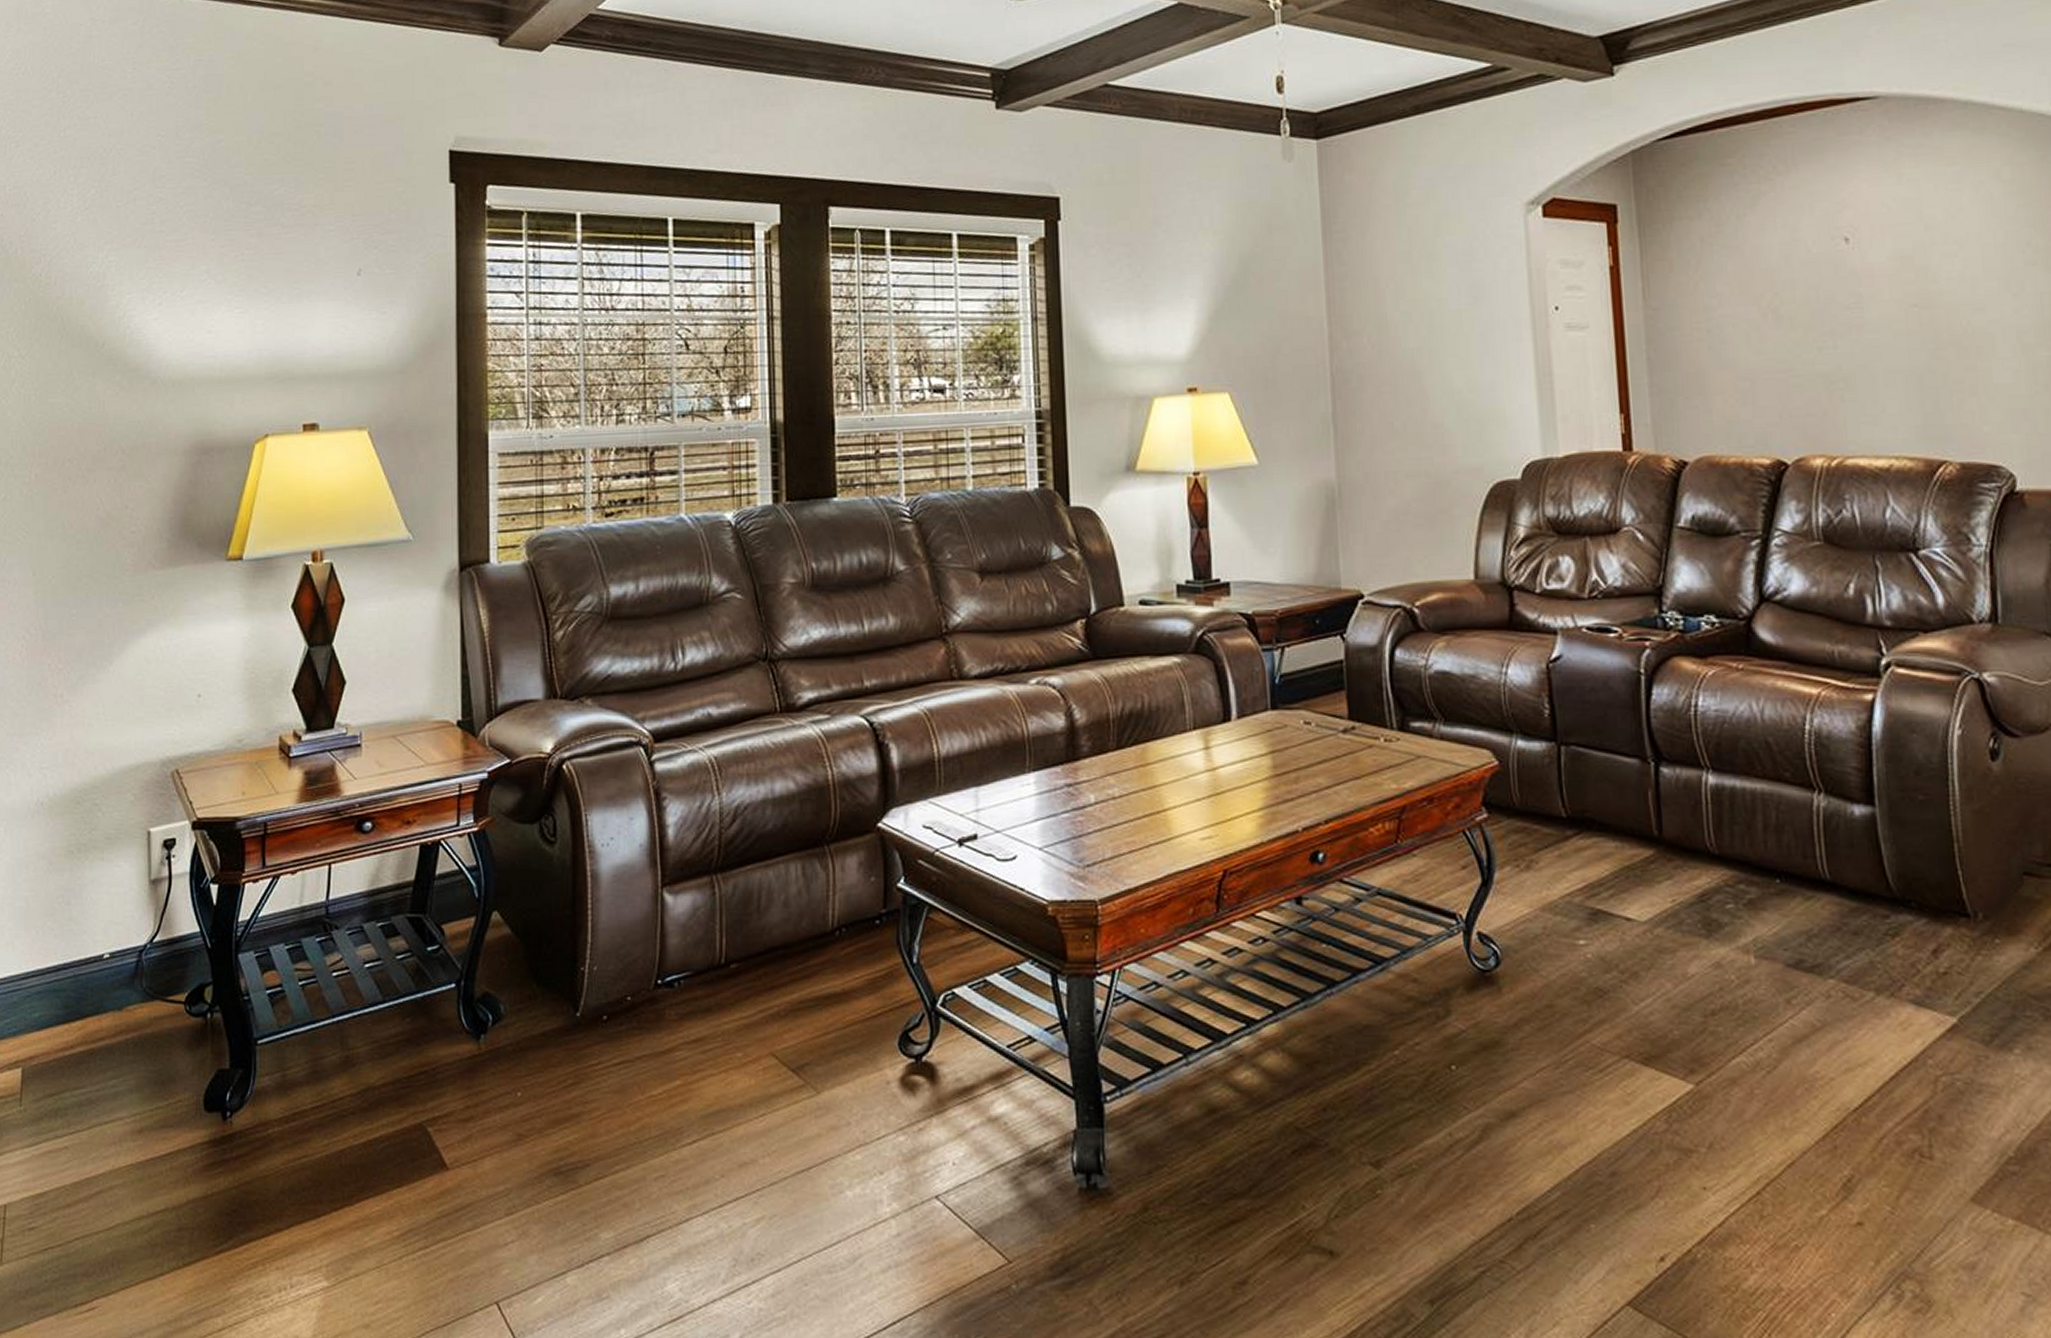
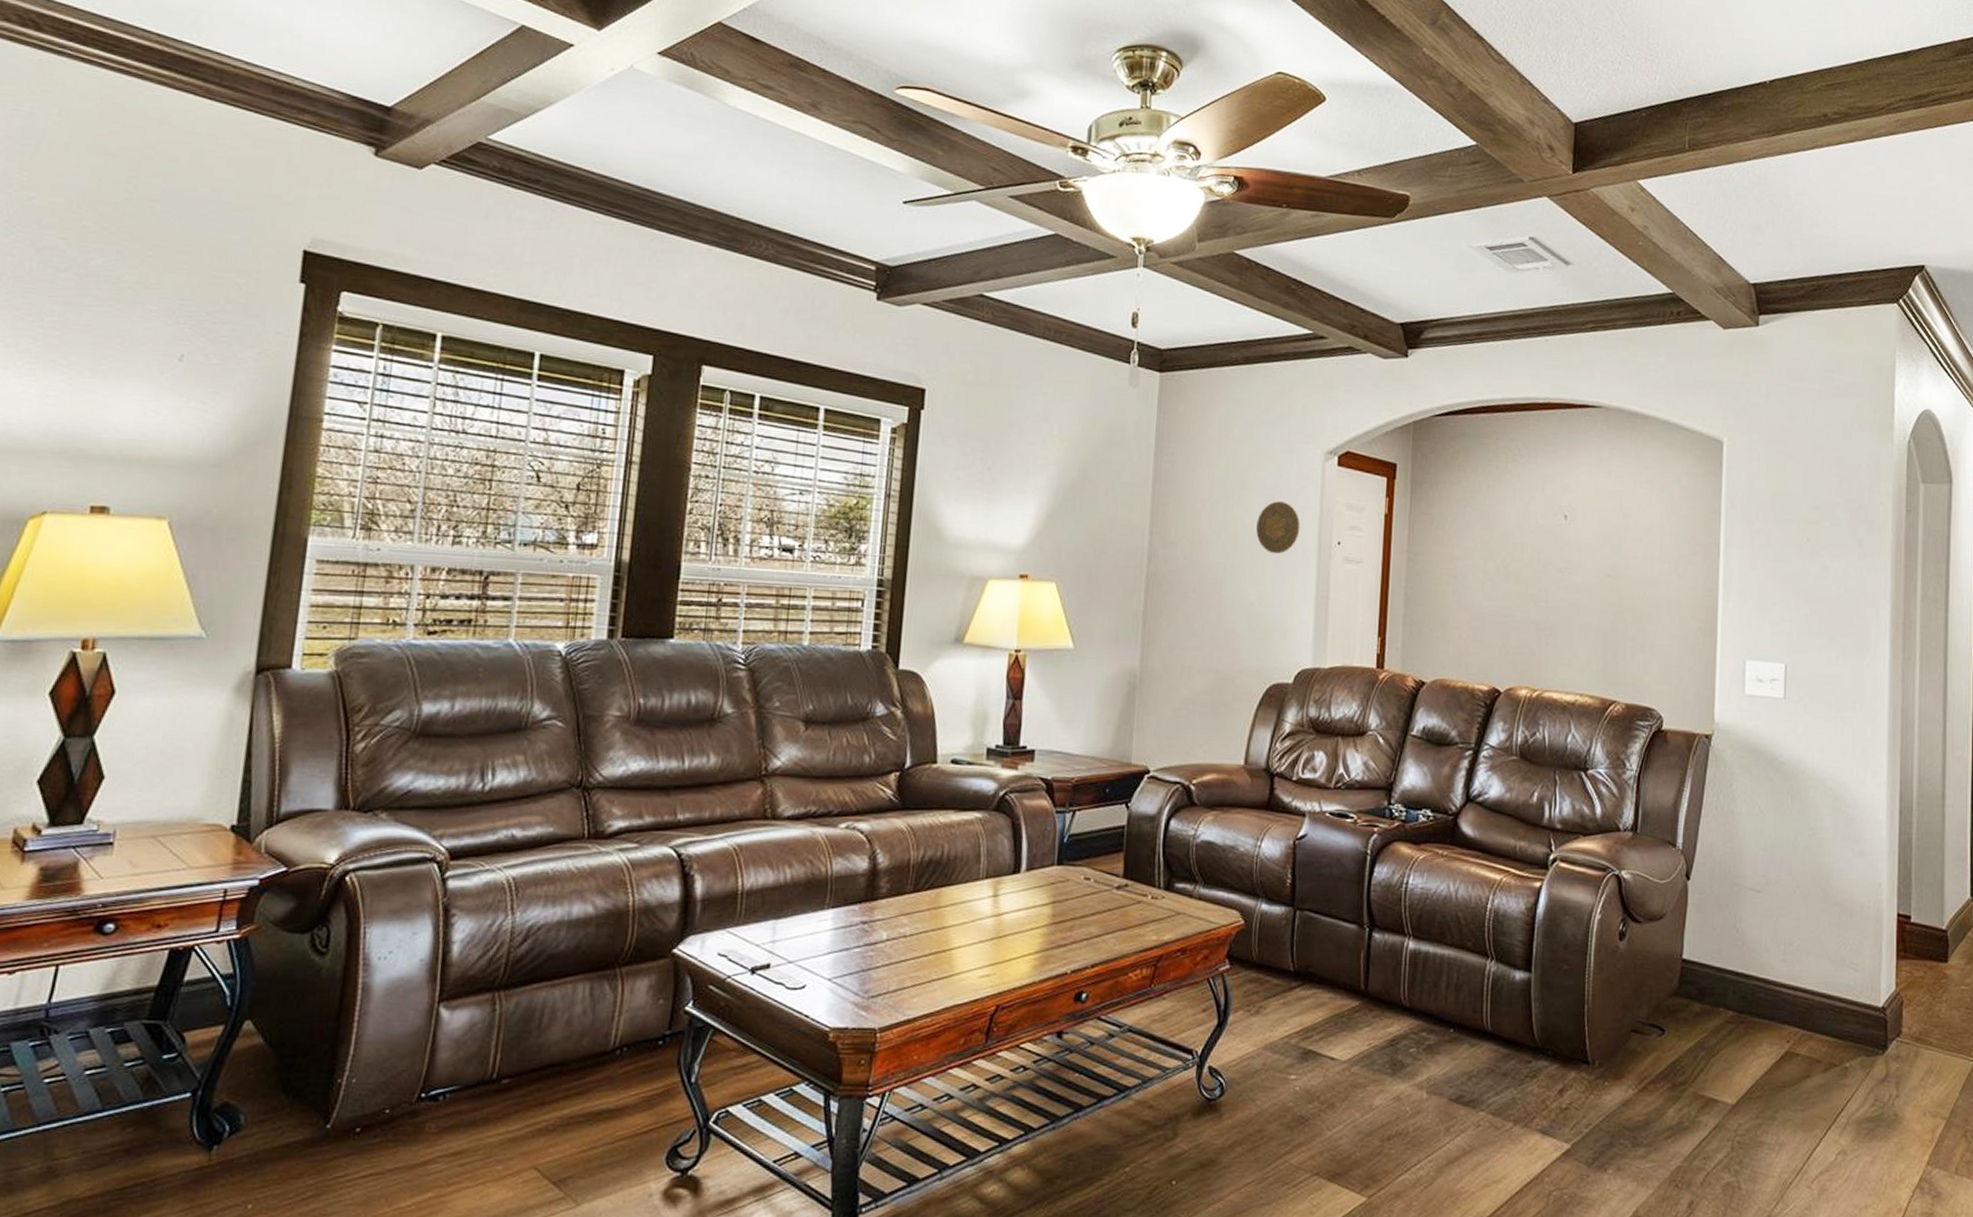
decorative plate: none [1453,268,1507,331] -> present [1256,501,1300,554]

